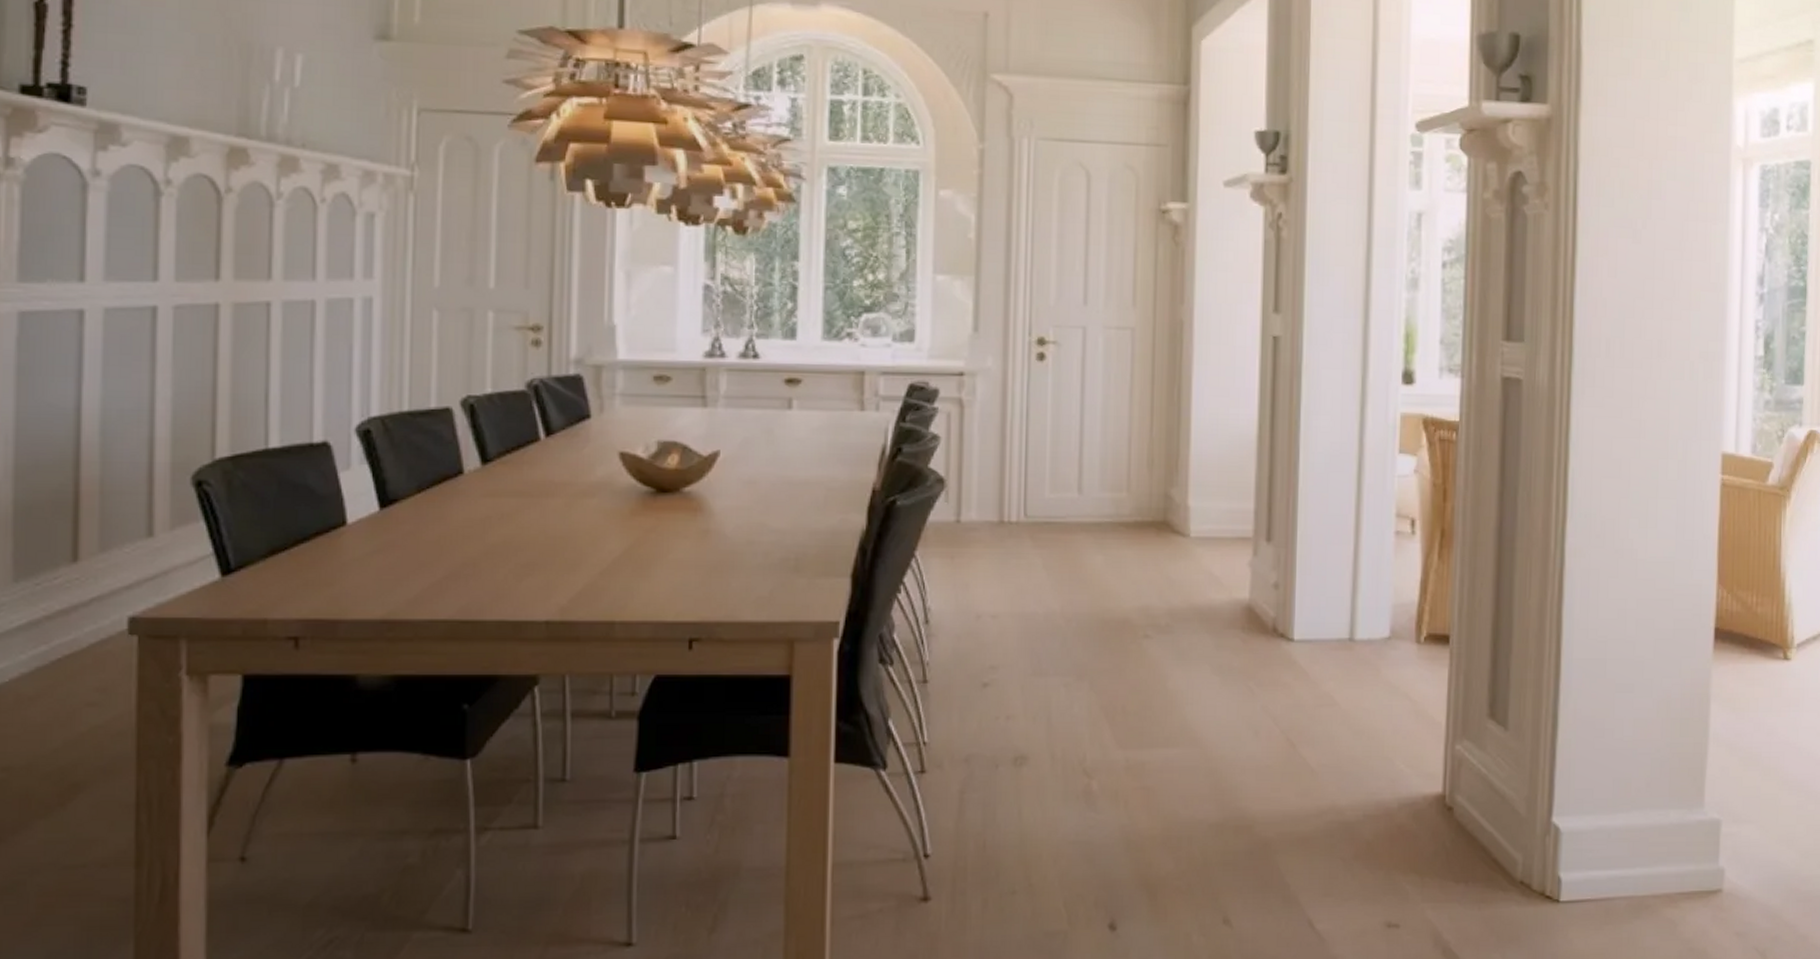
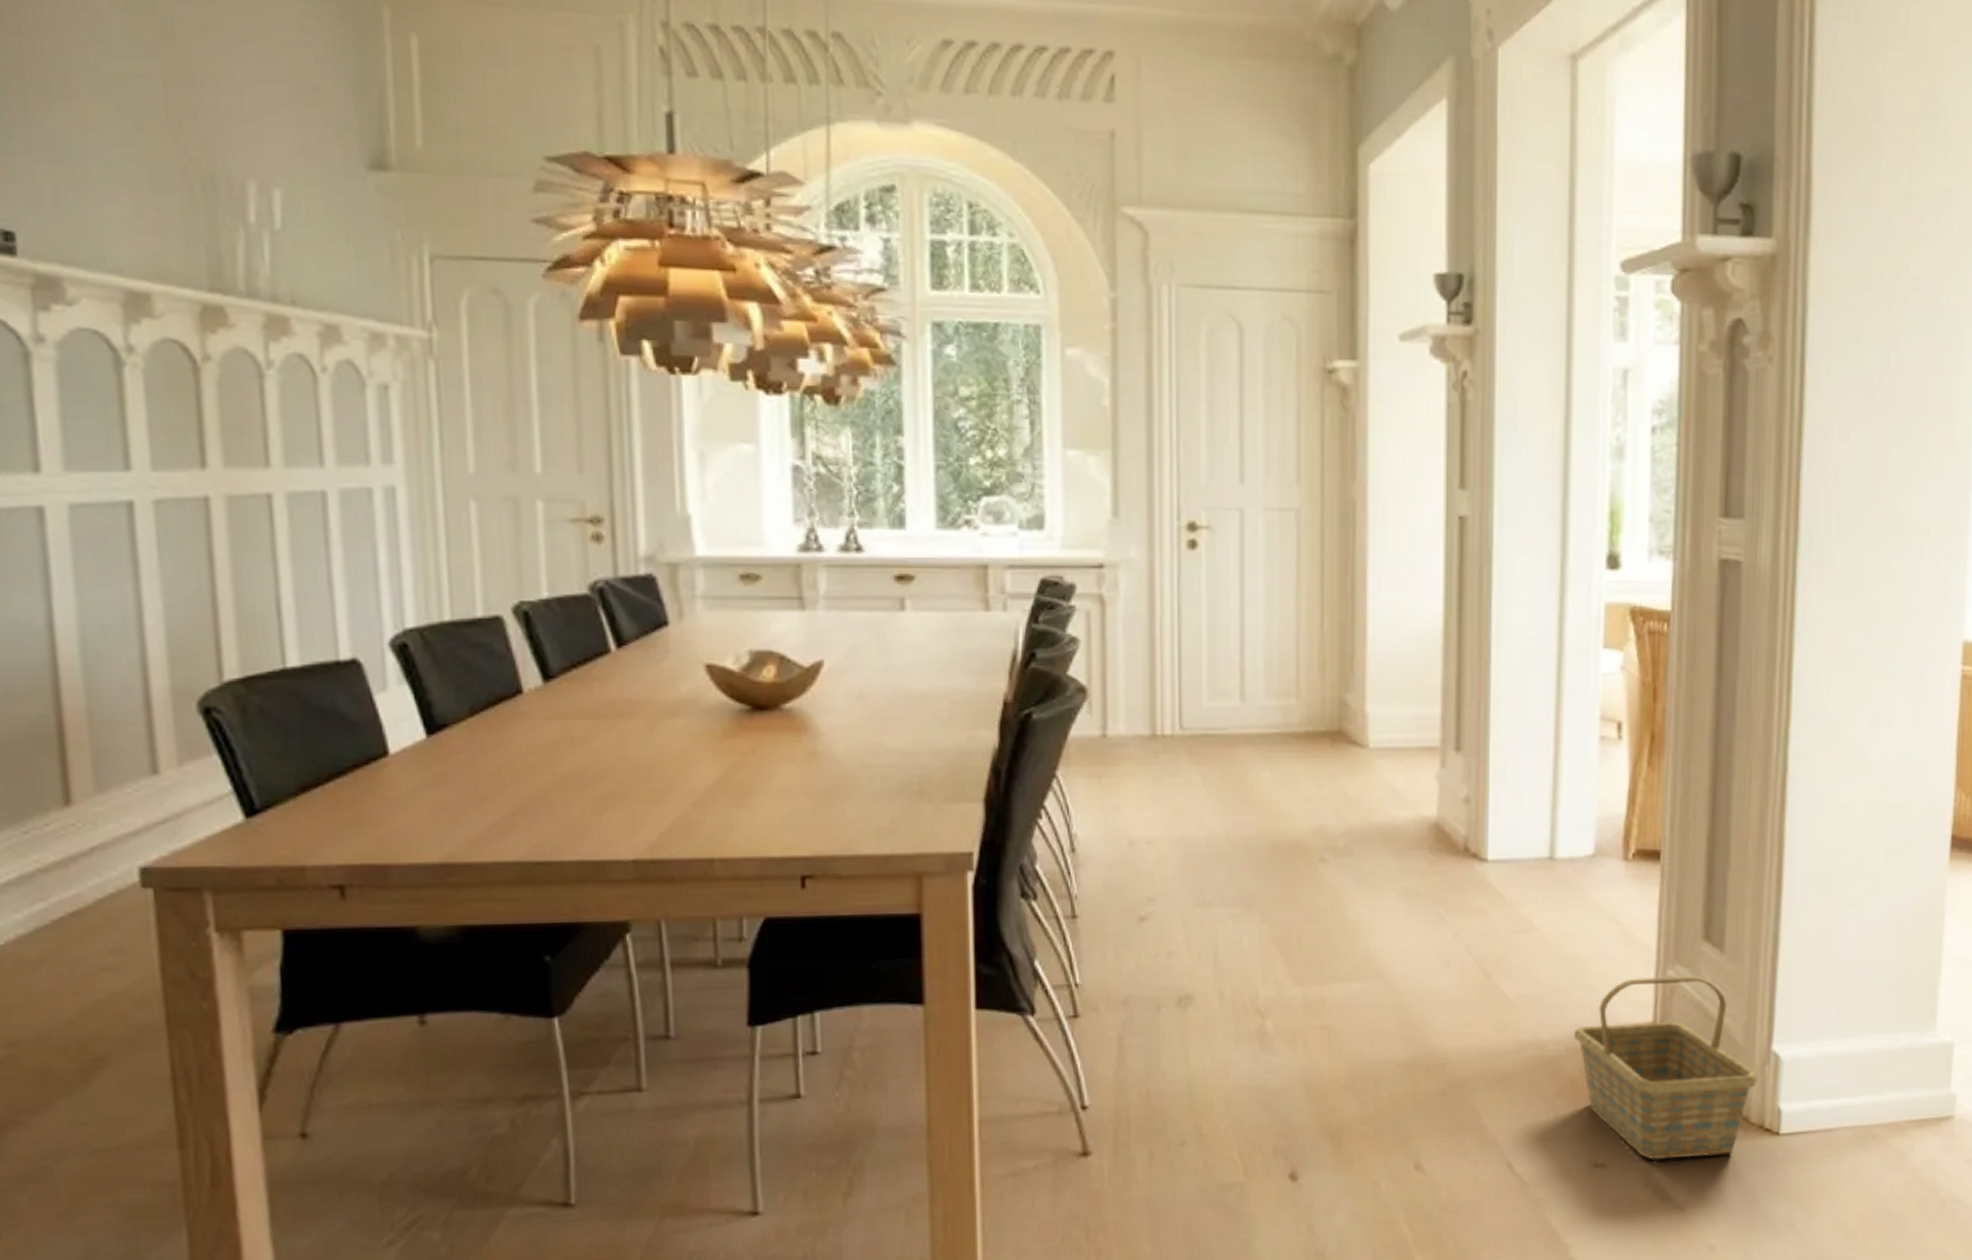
basket: none [1370,749,1540,922] -> present [1574,975,1759,1160]

